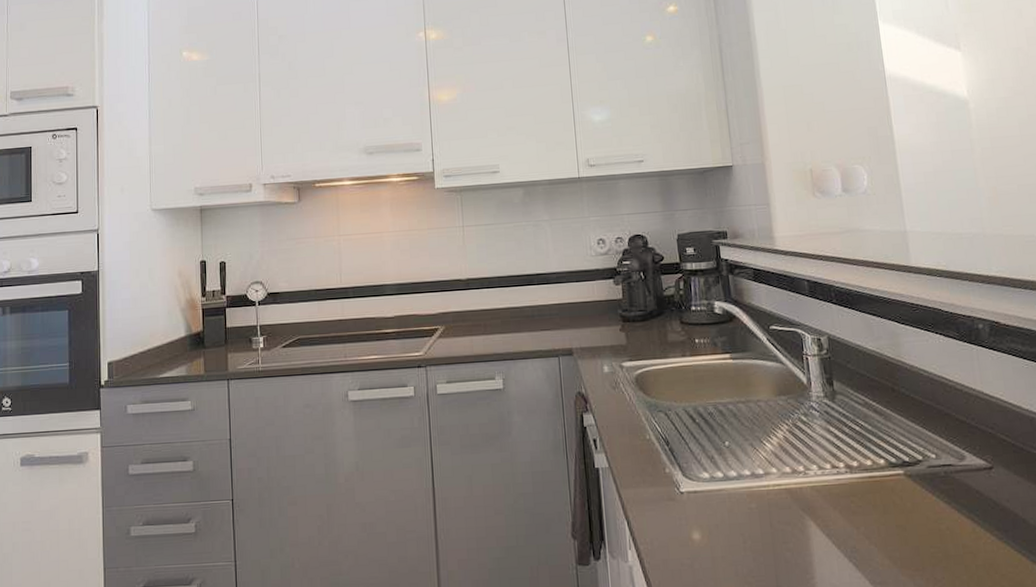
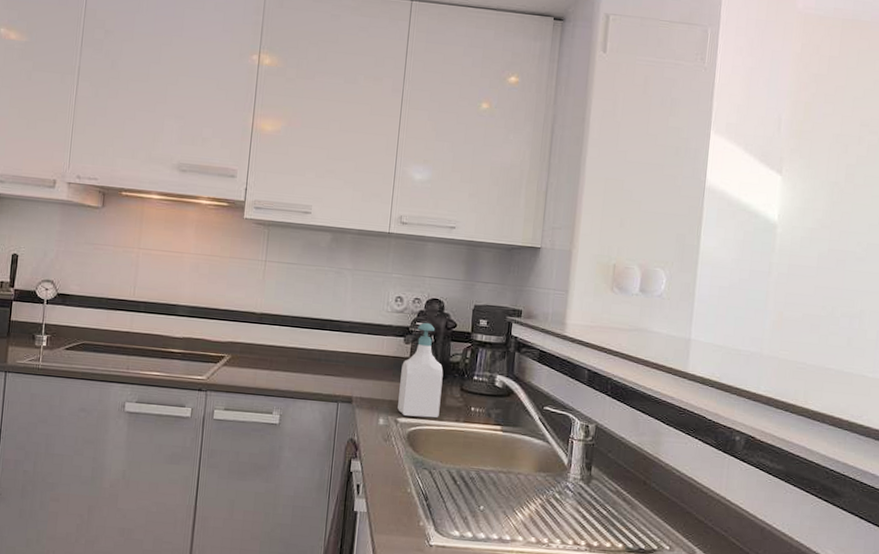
soap bottle: none [616,260,664,359] -> present [397,322,444,418]

